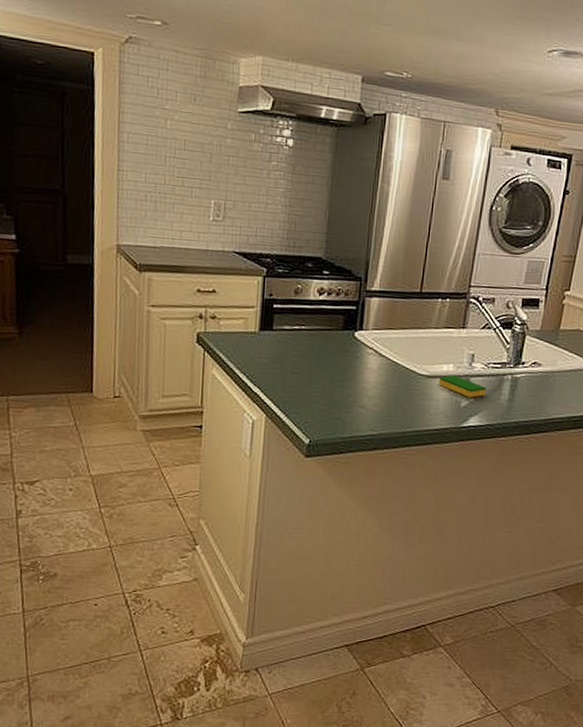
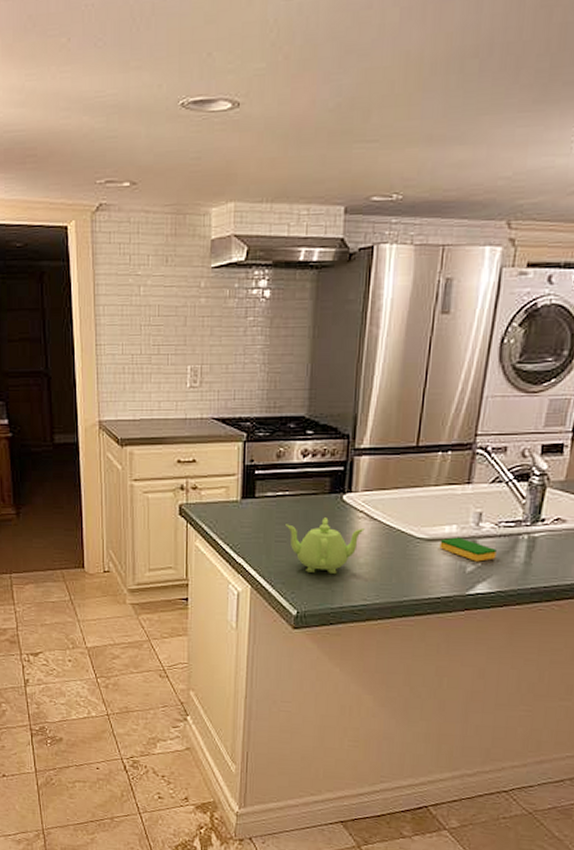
teapot: none [301,352,374,406] -> present [285,517,365,575]

